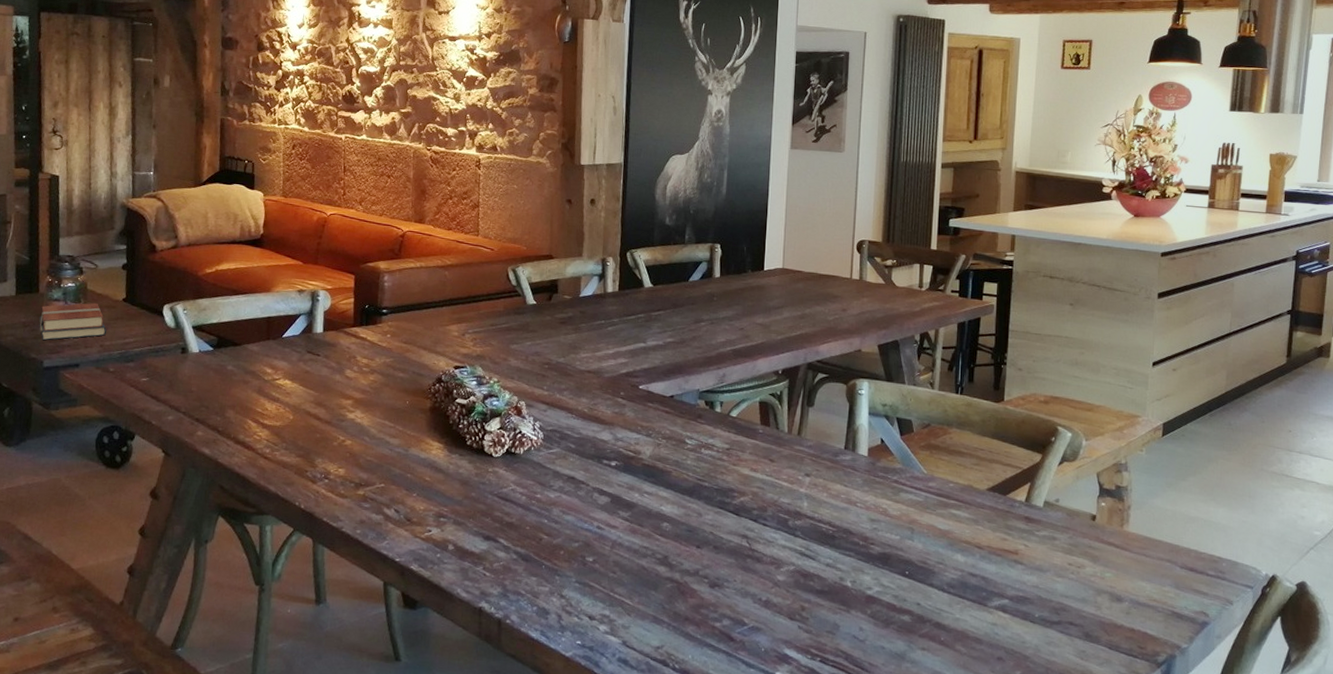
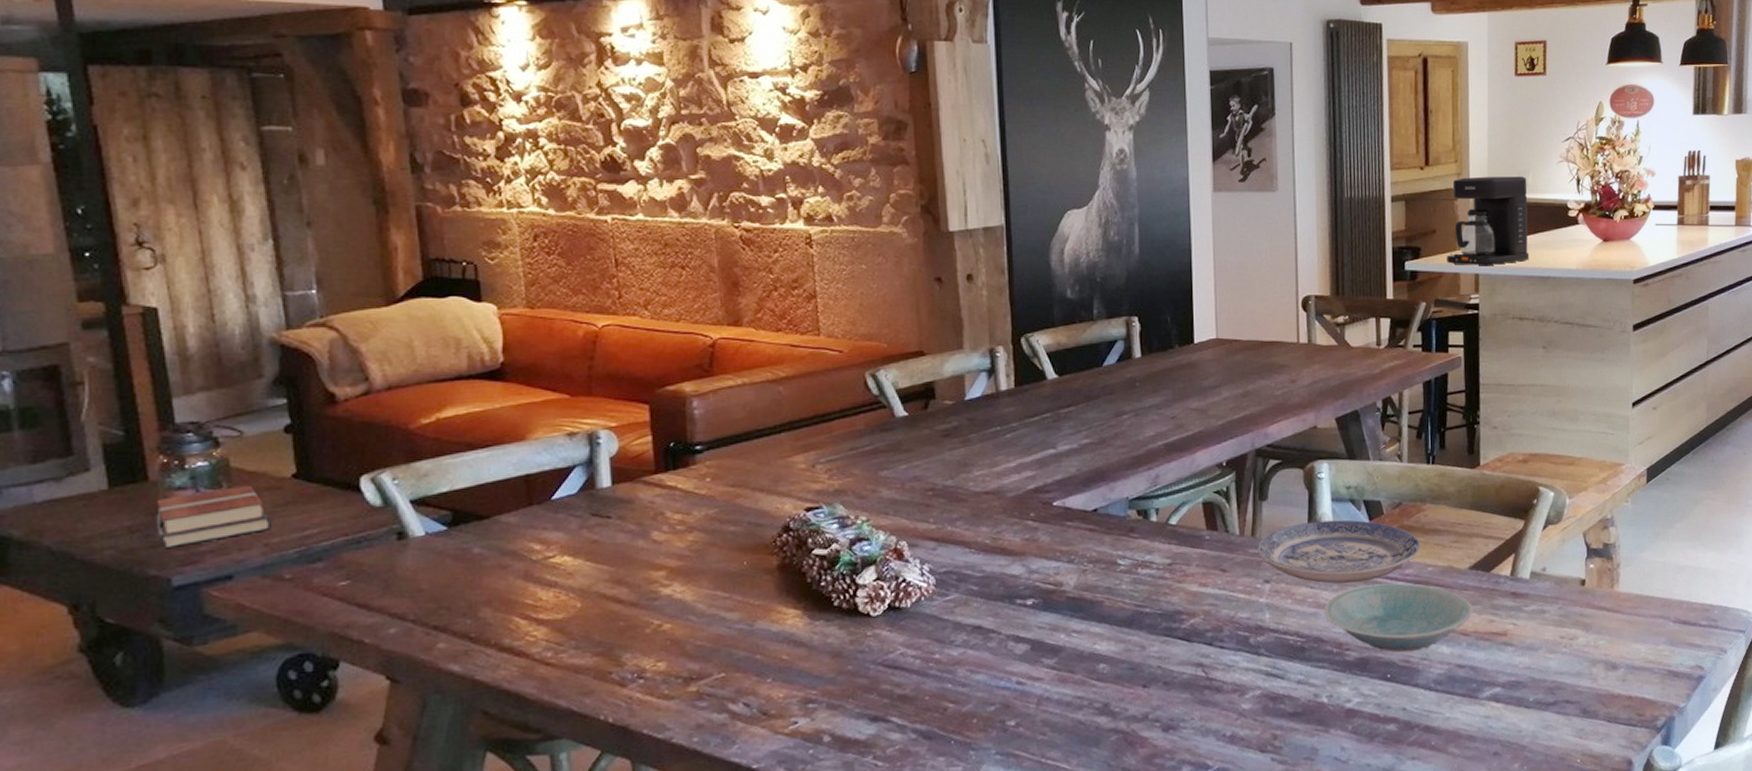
plate: none [801,430,945,488] -> present [1256,519,1421,584]
bowl: none [854,491,987,555] -> present [1323,583,1472,653]
coffee maker: none [987,152,1066,229] -> present [1447,176,1530,266]

